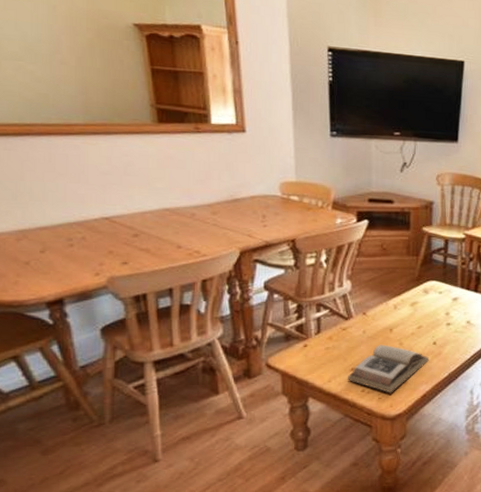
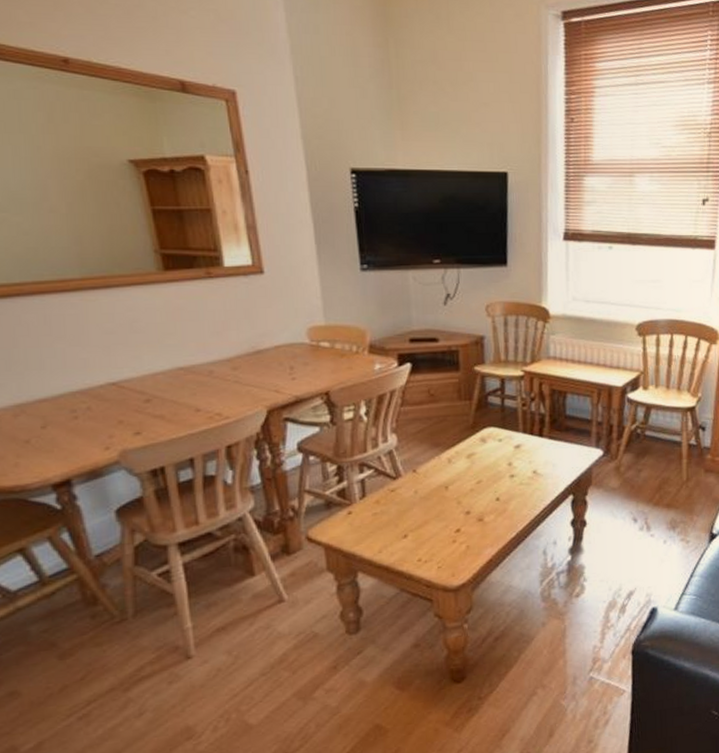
book: present [348,344,430,393] -> none [401,505,494,561]

